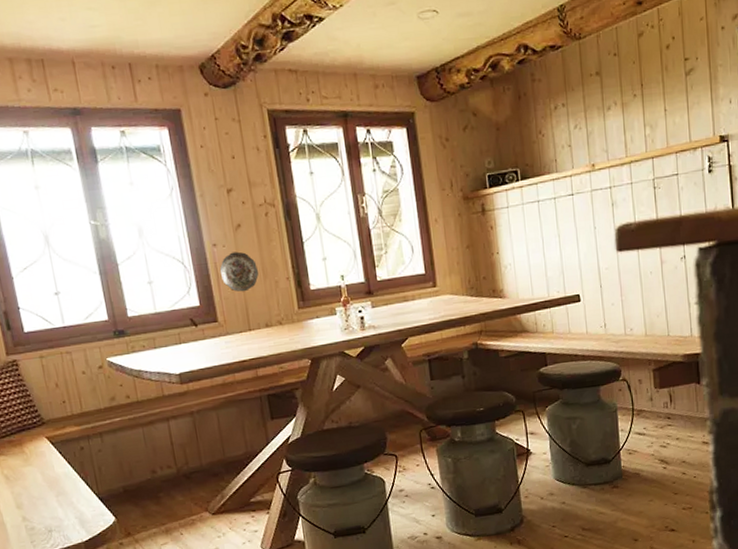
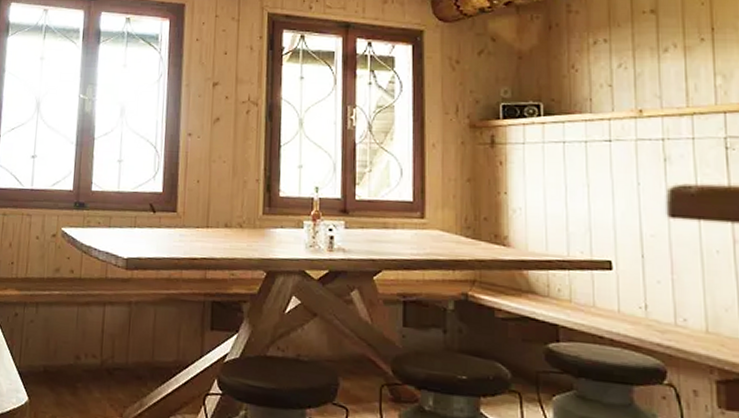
decorative plate: present [219,251,259,292] -> none [189,144,228,187]

